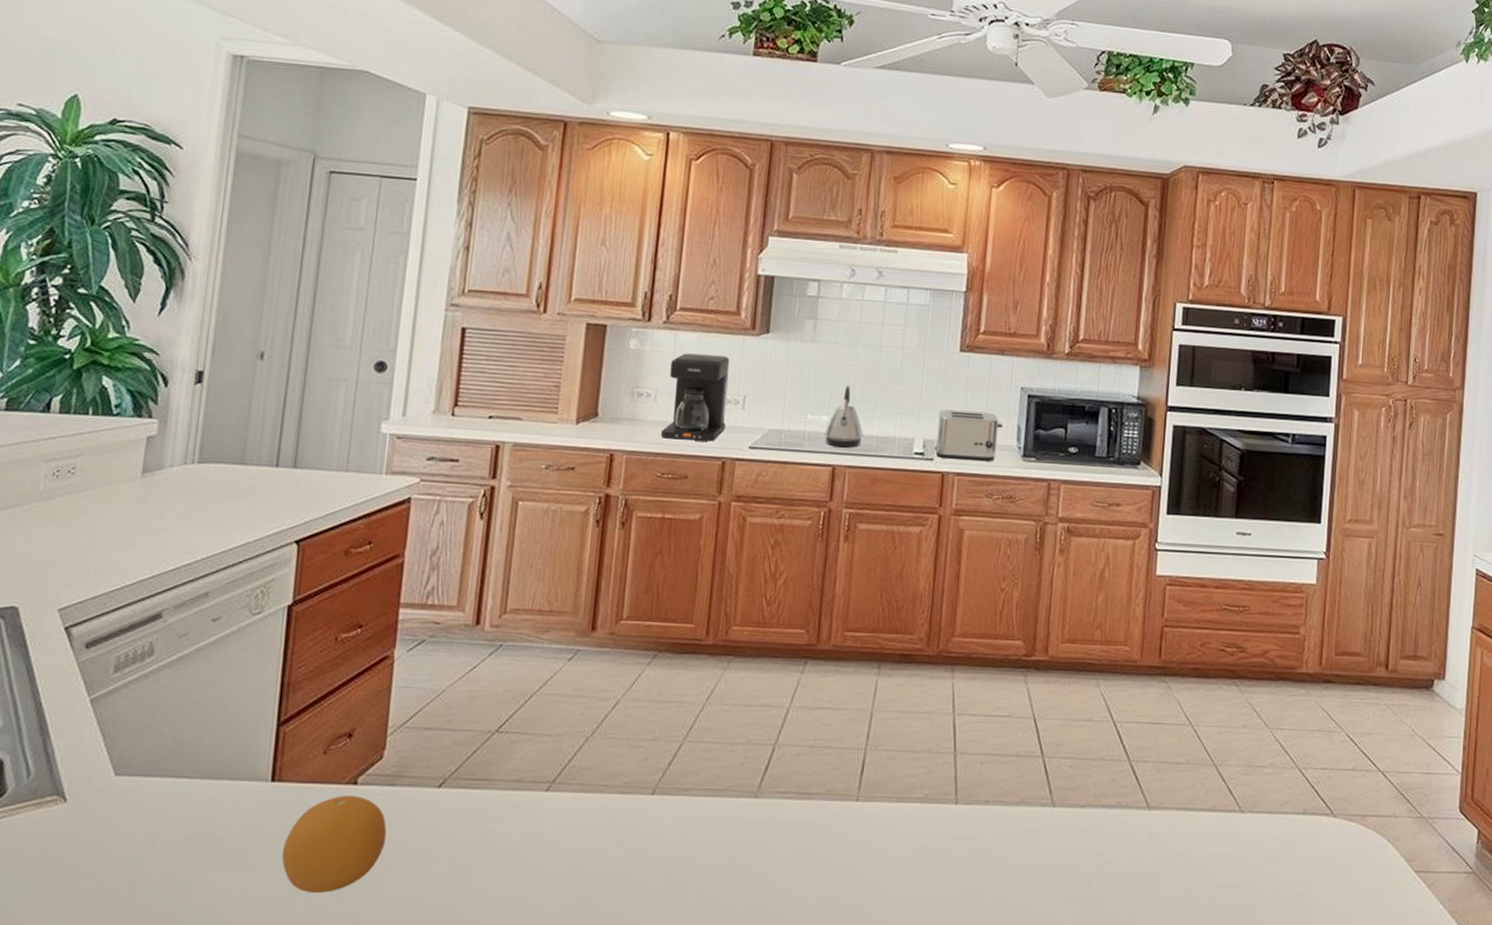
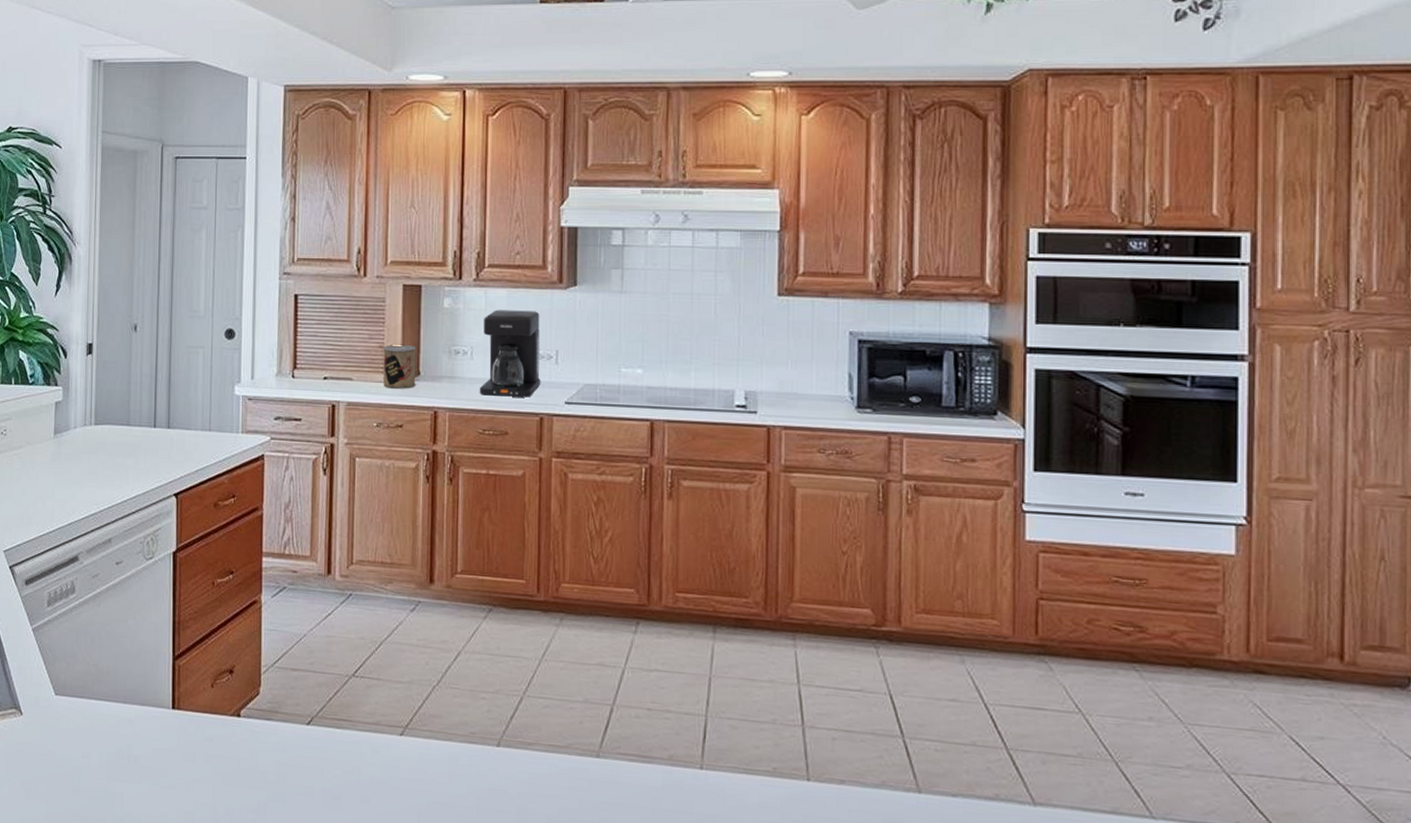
fruit: present [282,795,387,893] -> none [186,726,268,813]
tin can: none [556,384,595,431] -> present [383,344,416,390]
kettle: present [824,385,864,449] -> none [640,336,680,403]
toaster: present [935,409,1003,462] -> none [758,358,832,414]

